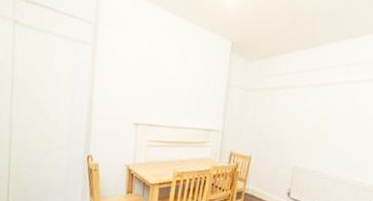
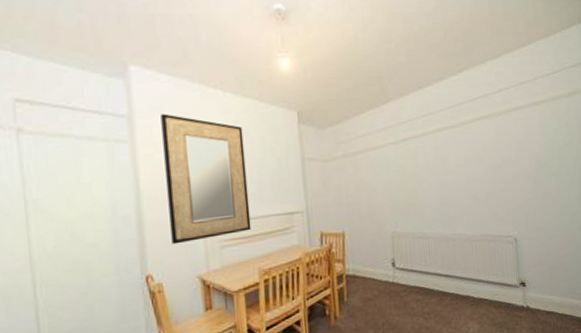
home mirror: none [111,25,183,138] -> present [160,114,251,245]

